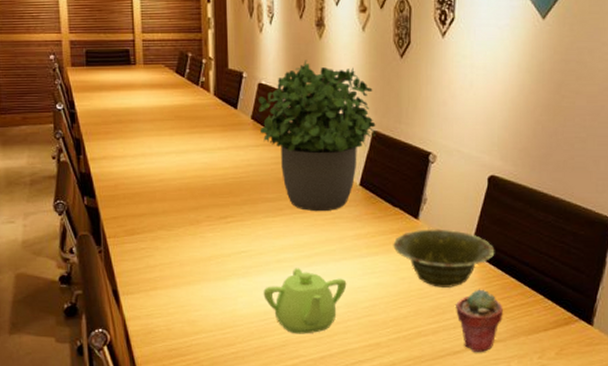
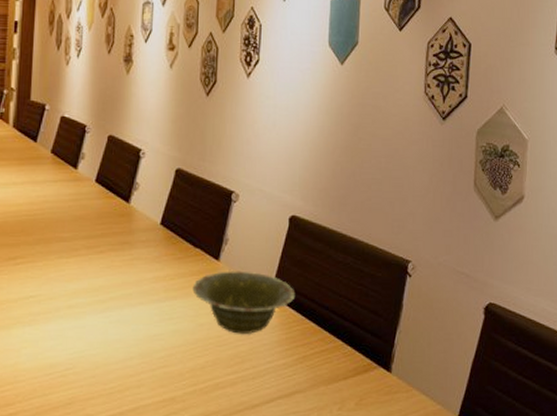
potted plant: present [258,60,376,212] -> none [59,94,180,253]
teapot: present [263,268,347,334] -> none [50,314,142,390]
potted succulent: present [456,289,503,352] -> none [255,335,303,405]

